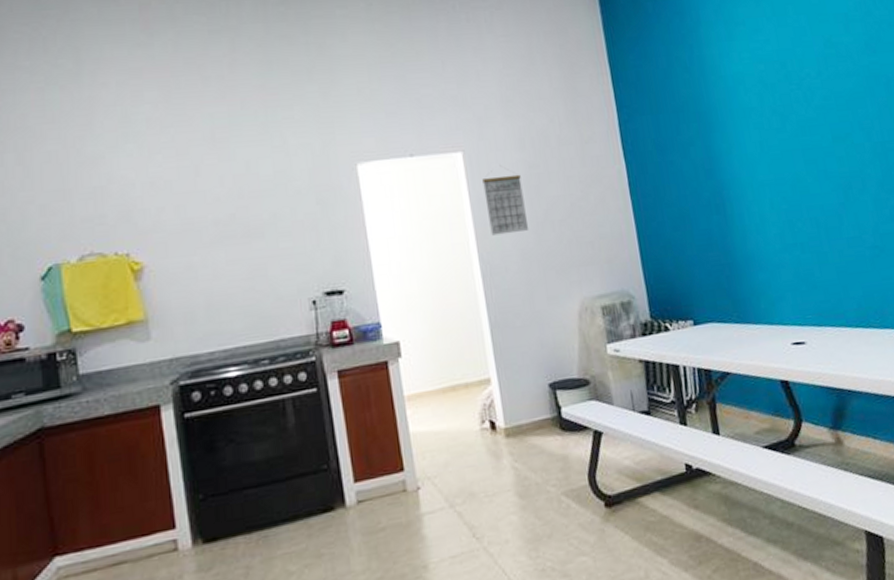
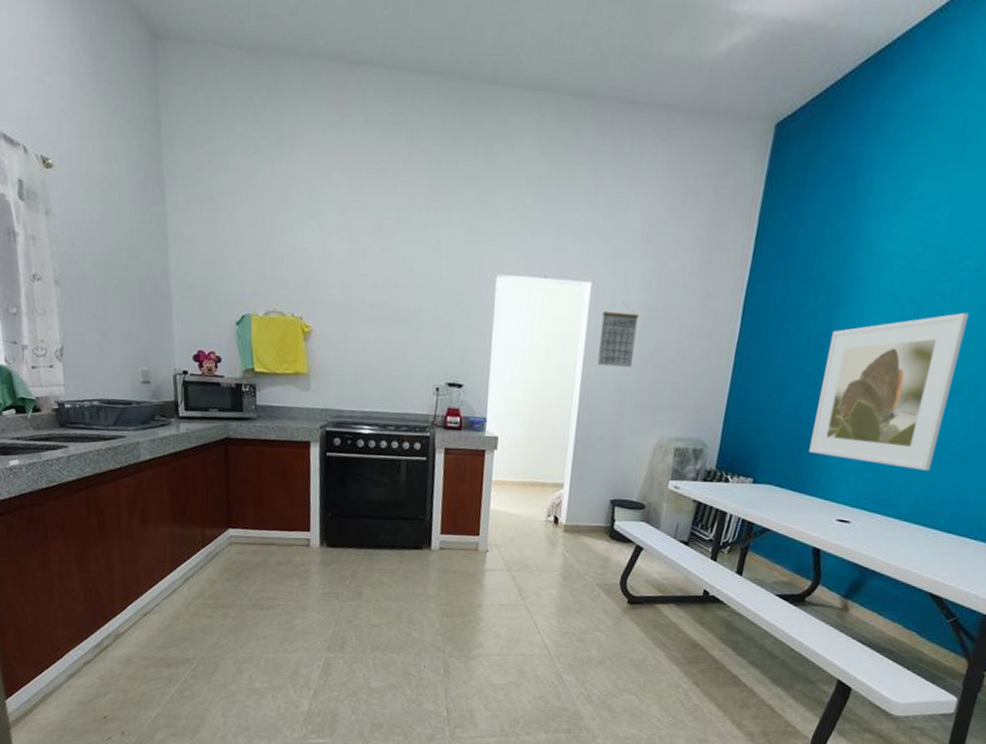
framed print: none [715,114,857,279] -> present [809,312,969,471]

